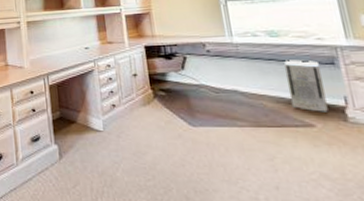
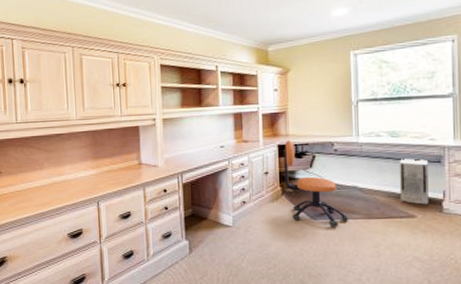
office chair: none [151,41,233,135] -> present [284,141,348,226]

